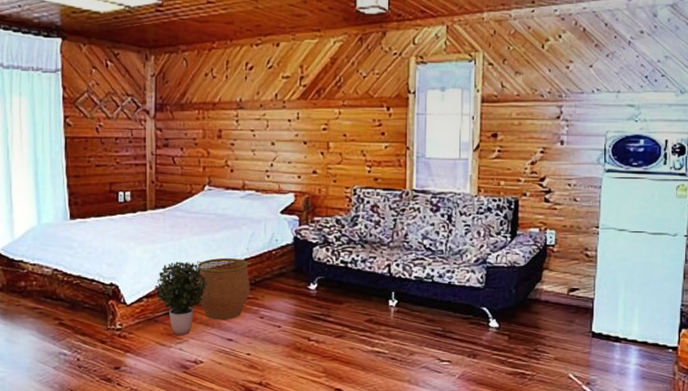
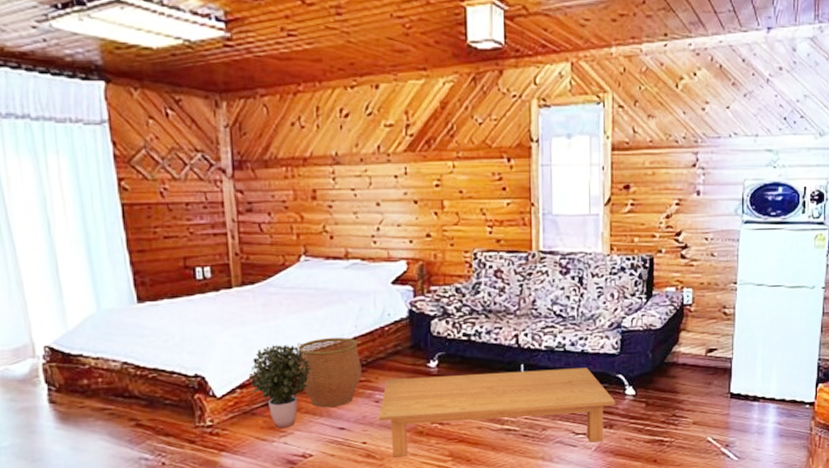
coffee table: none [263,298,480,370] -> present [379,367,616,457]

